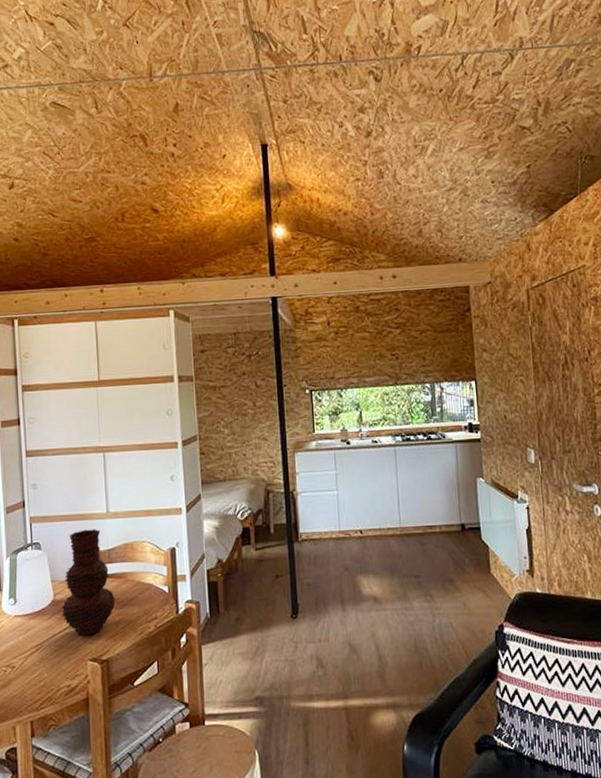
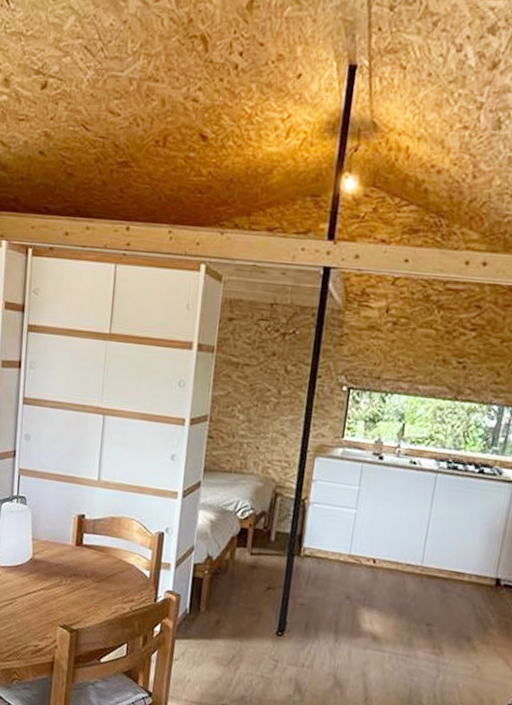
vase: present [61,529,115,636] -> none [38,493,94,602]

